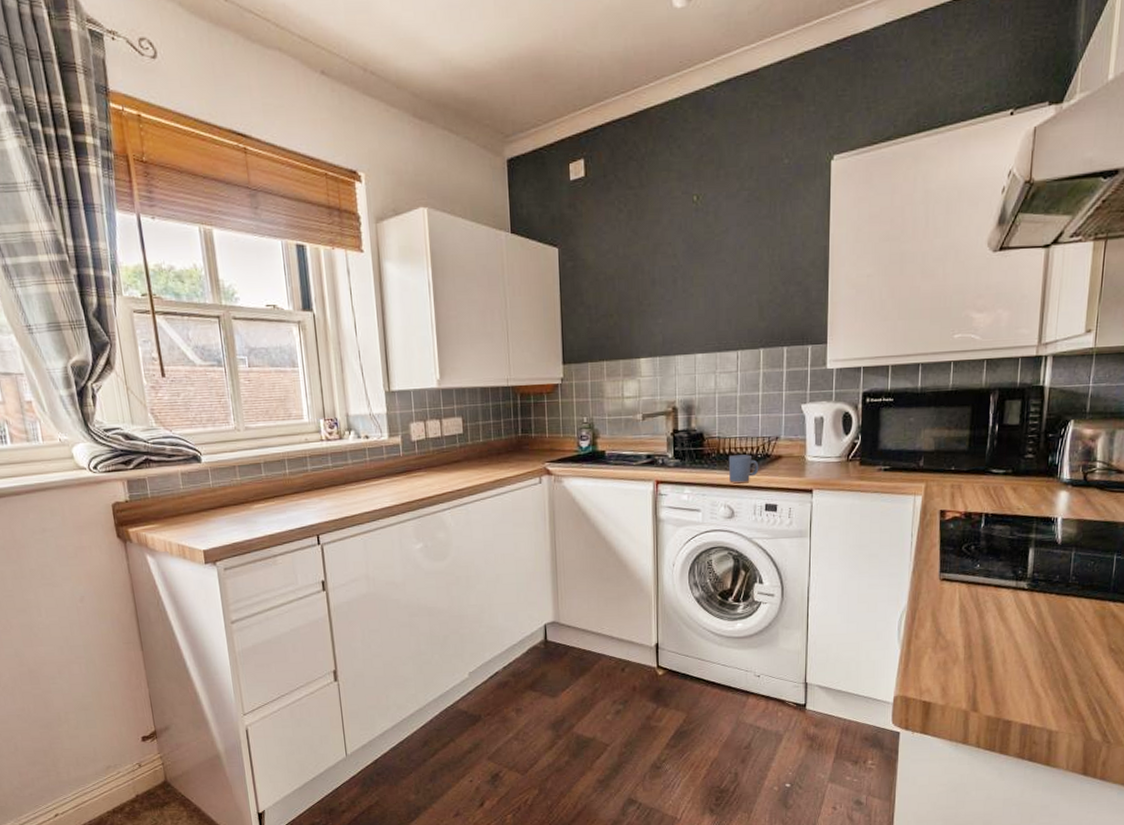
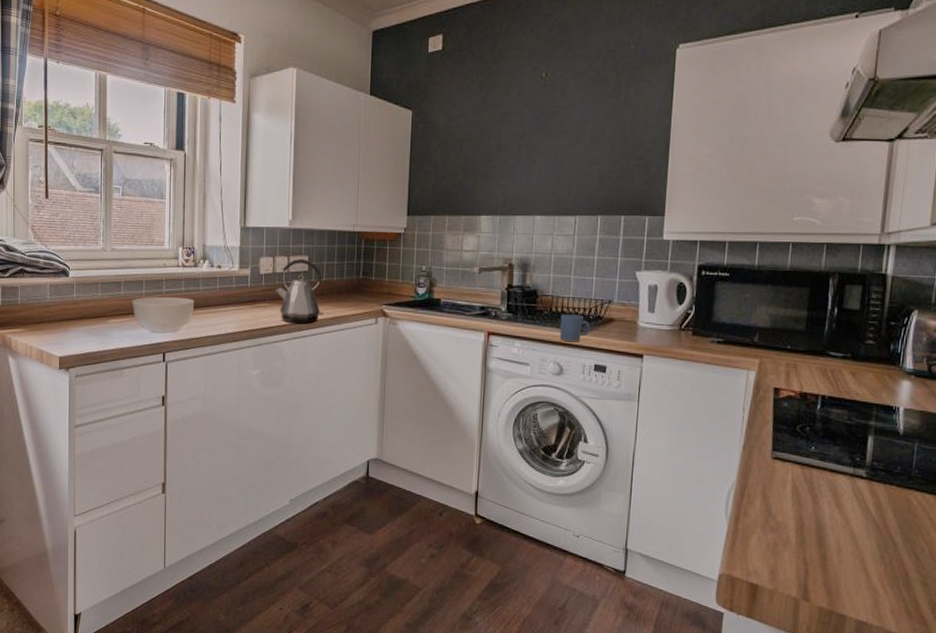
bowl: none [275,474,345,516] -> present [132,296,195,334]
kettle: none [429,420,484,493] -> present [275,258,324,326]

